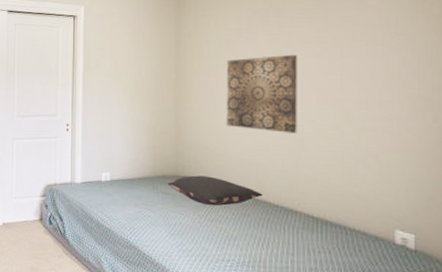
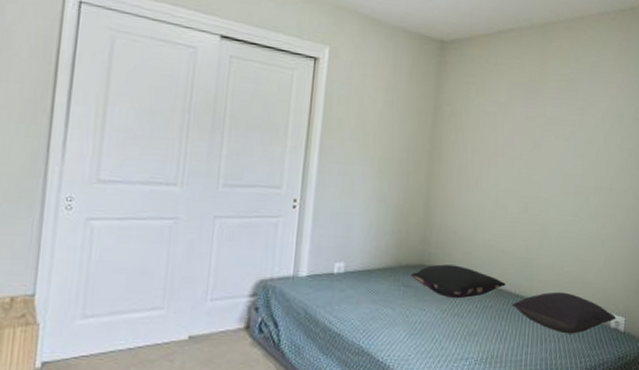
wall art: present [226,54,298,133] -> none [477,134,550,219]
pillow: none [271,204,403,248] -> present [512,292,617,334]

